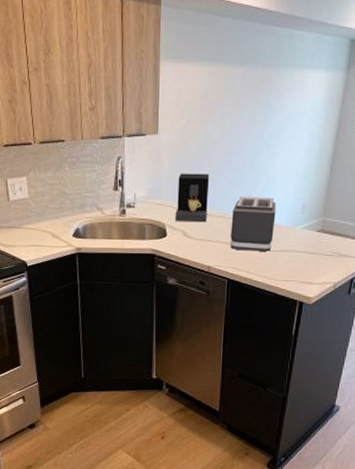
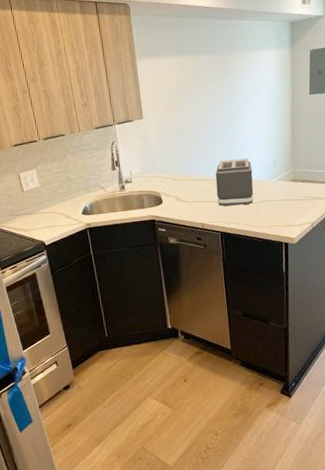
coffee maker: present [175,173,210,223] -> none [165,146,195,189]

